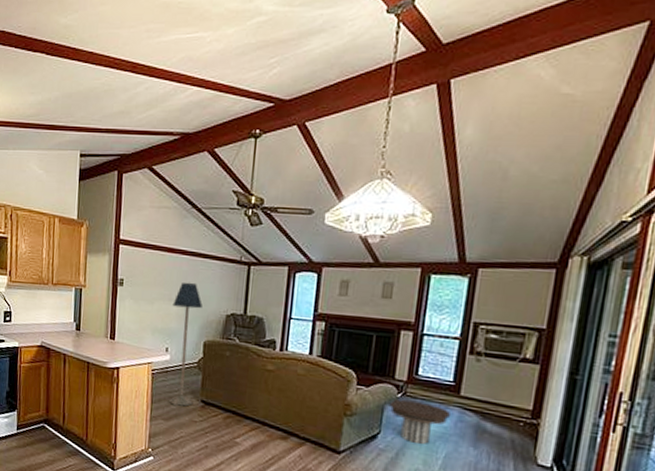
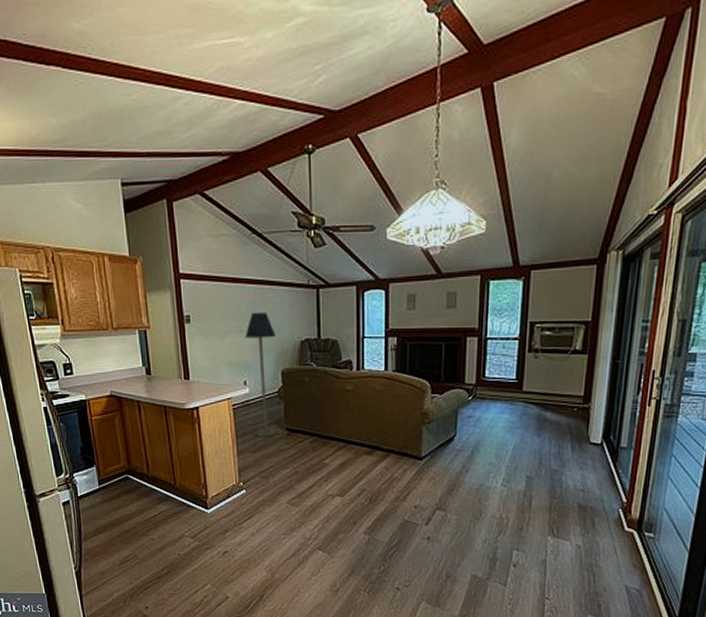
side table: present [388,398,452,444] -> none [460,401,517,439]

